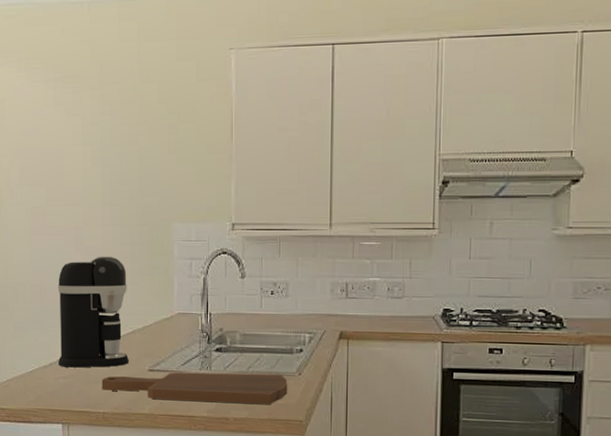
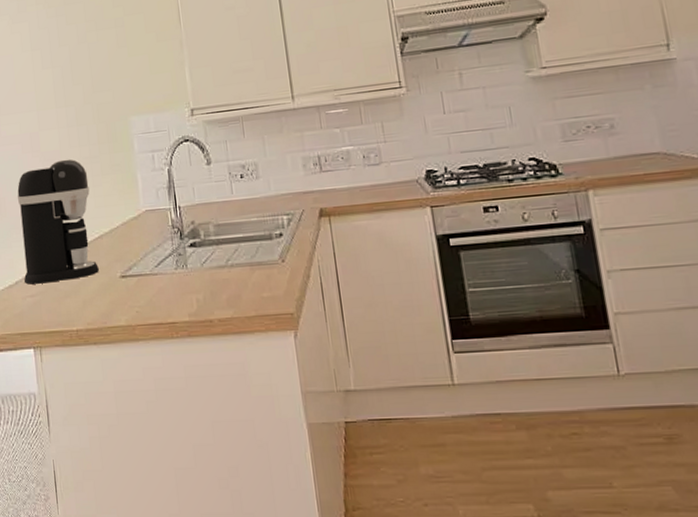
cutting board: present [102,372,288,404] -> none [72,264,273,308]

